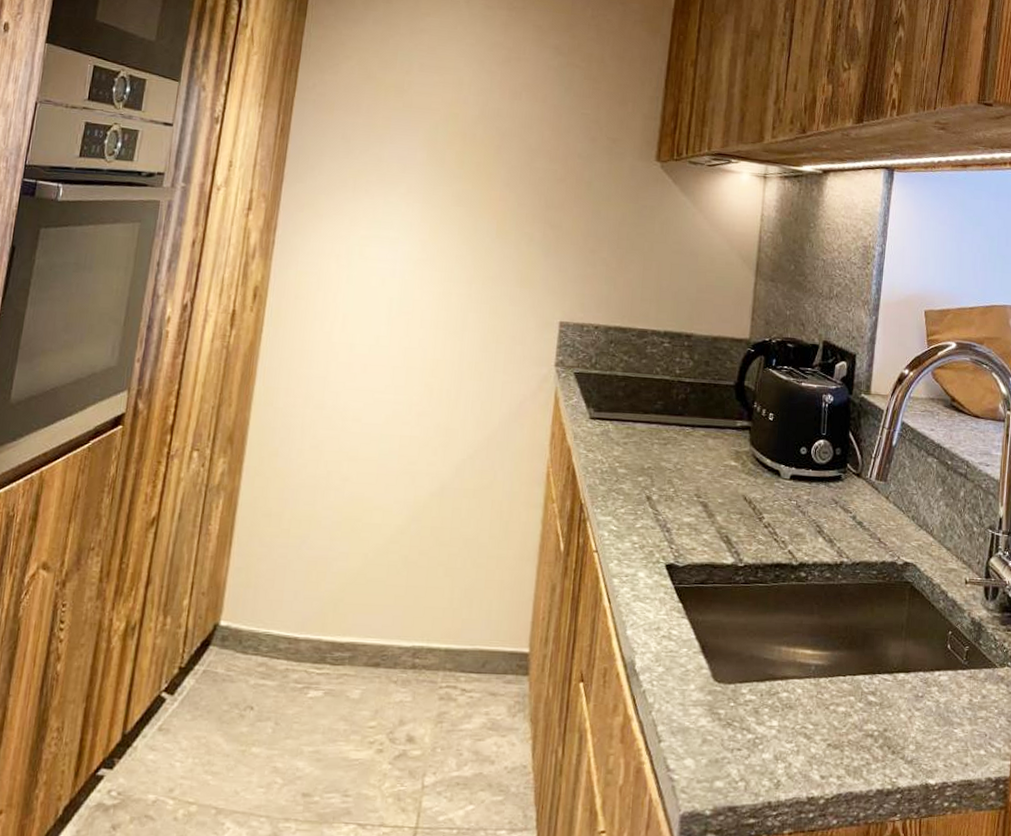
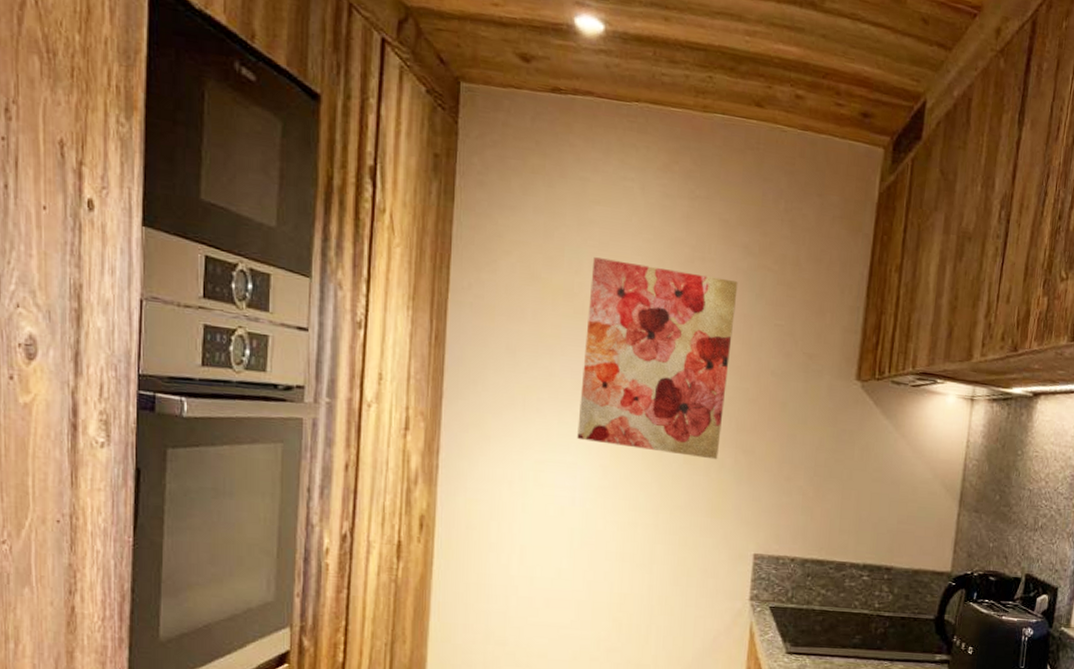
wall art: none [400,59,549,234] -> present [577,257,738,460]

